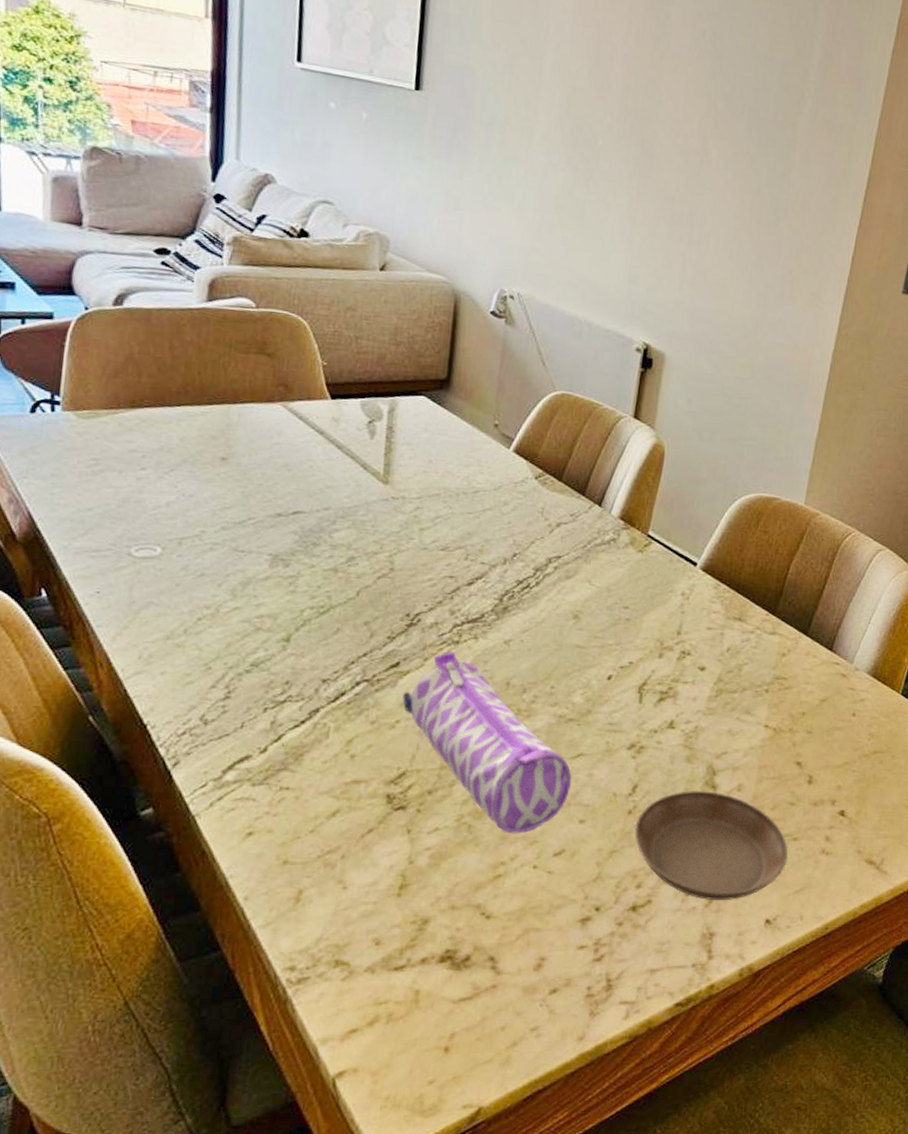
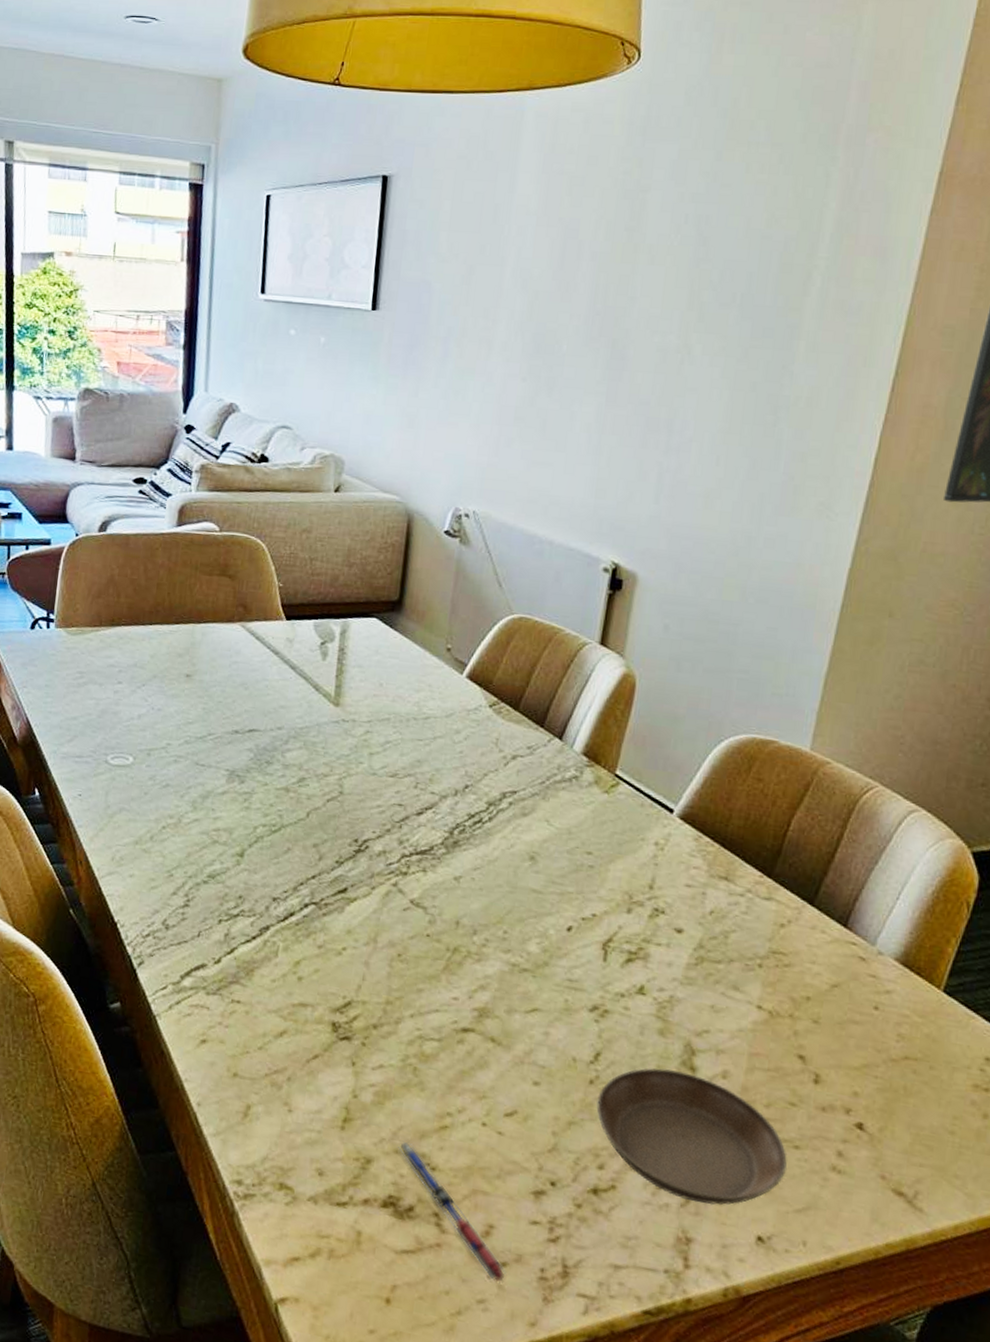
pencil case: present [402,652,572,834] -> none [349,882,526,1086]
pen: none [453,897,558,1007] -> present [397,1142,507,1282]

